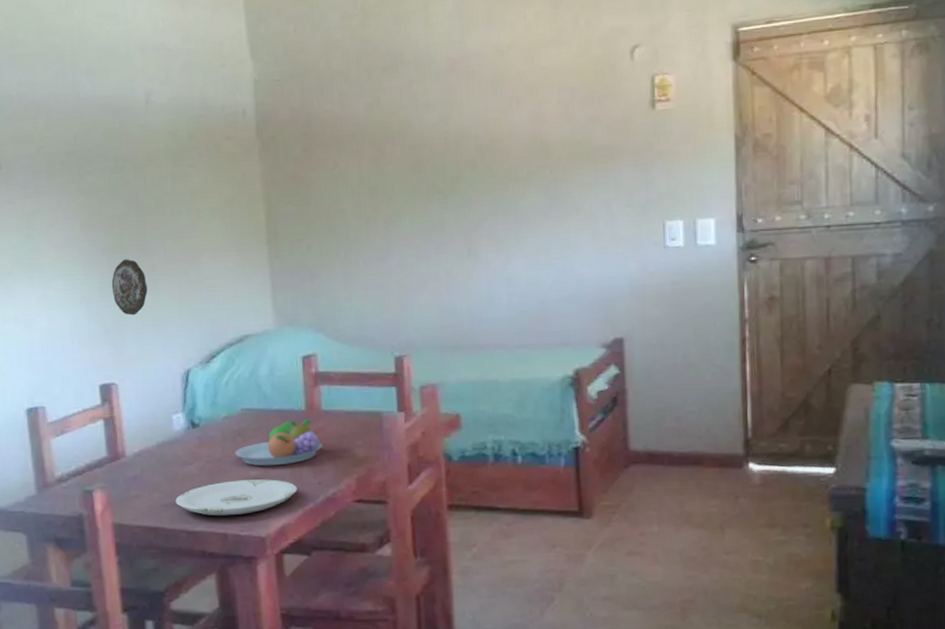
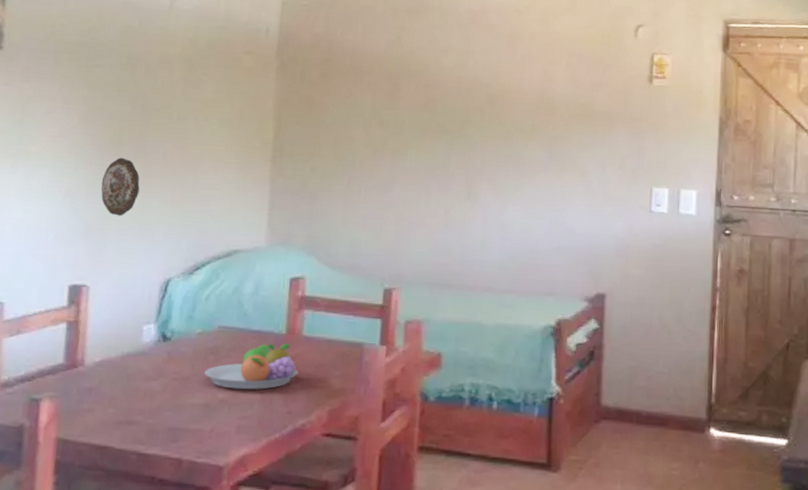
plate: present [175,479,297,516] -> none [131,401,265,440]

